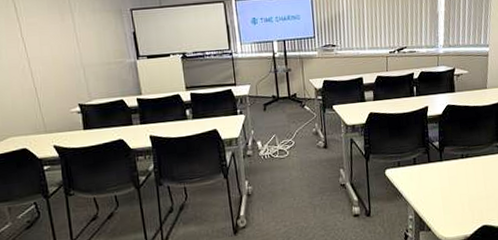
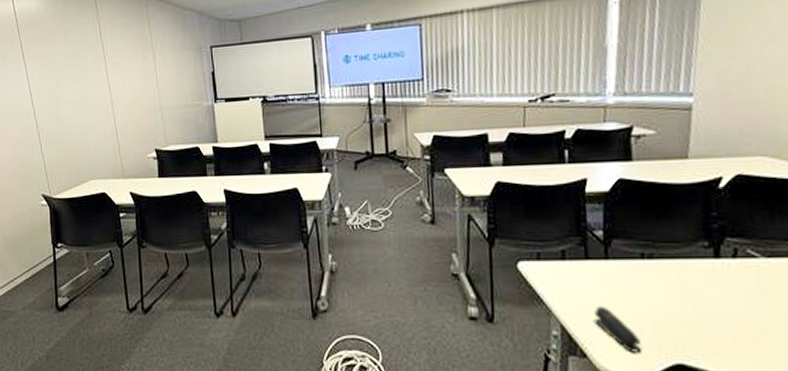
stapler: none [434,193,463,223] -> present [593,305,641,353]

